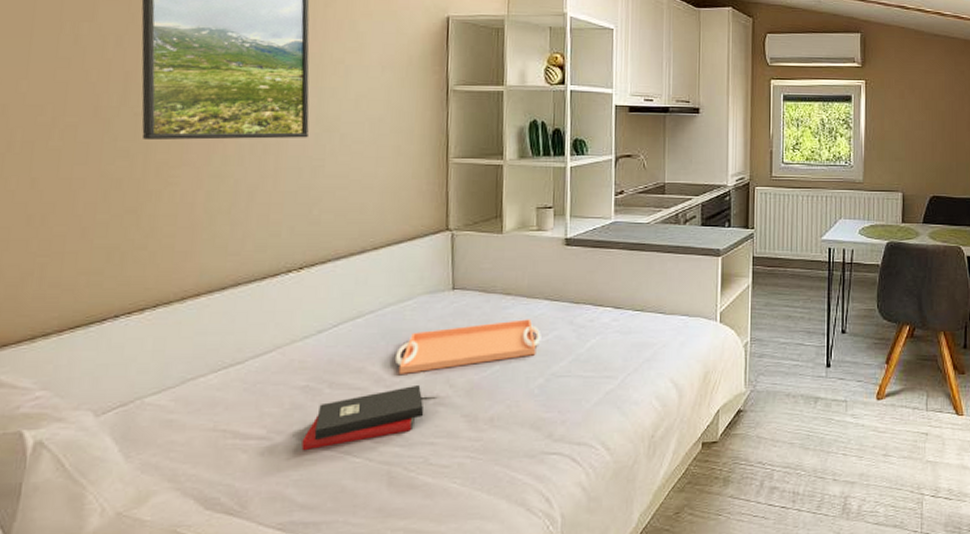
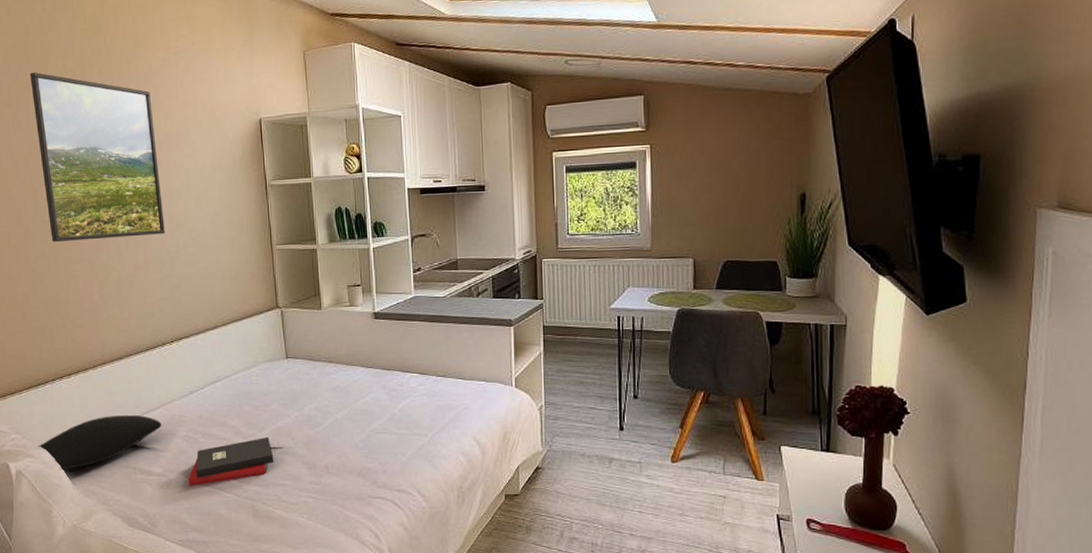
cushion: none [75,361,273,438] -> present [37,415,162,470]
serving tray: present [394,319,542,374] -> none [247,383,361,428]

